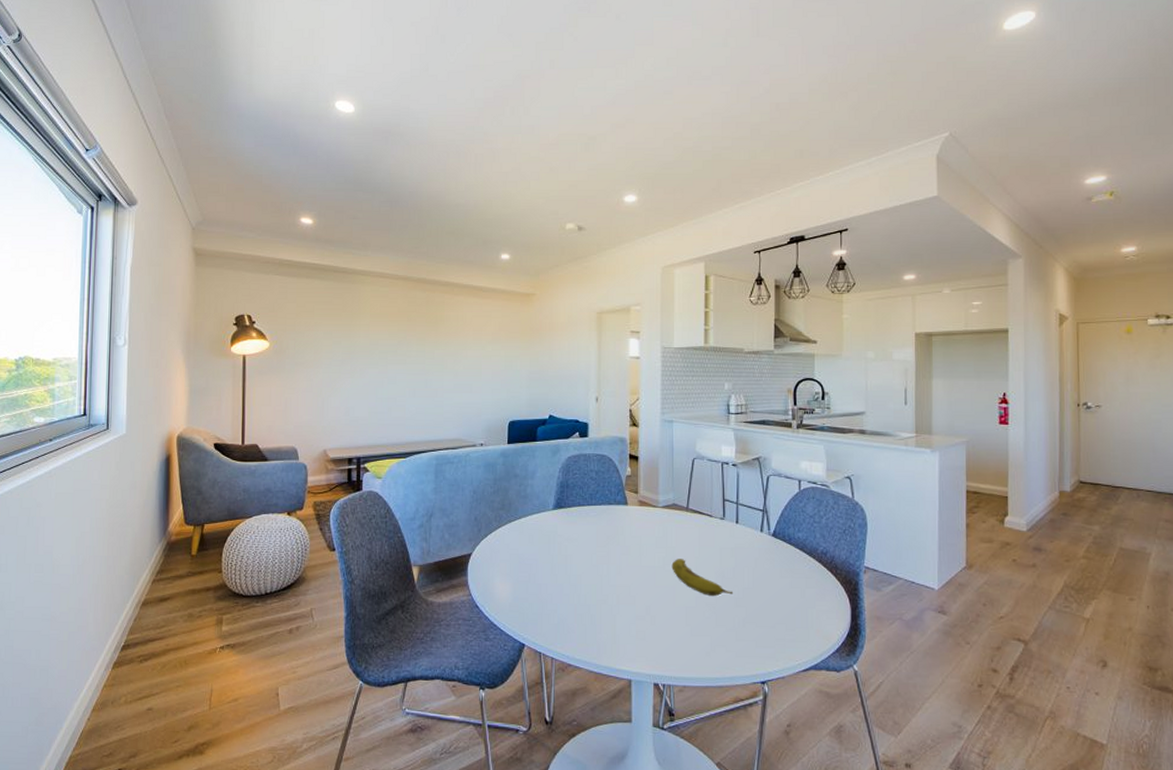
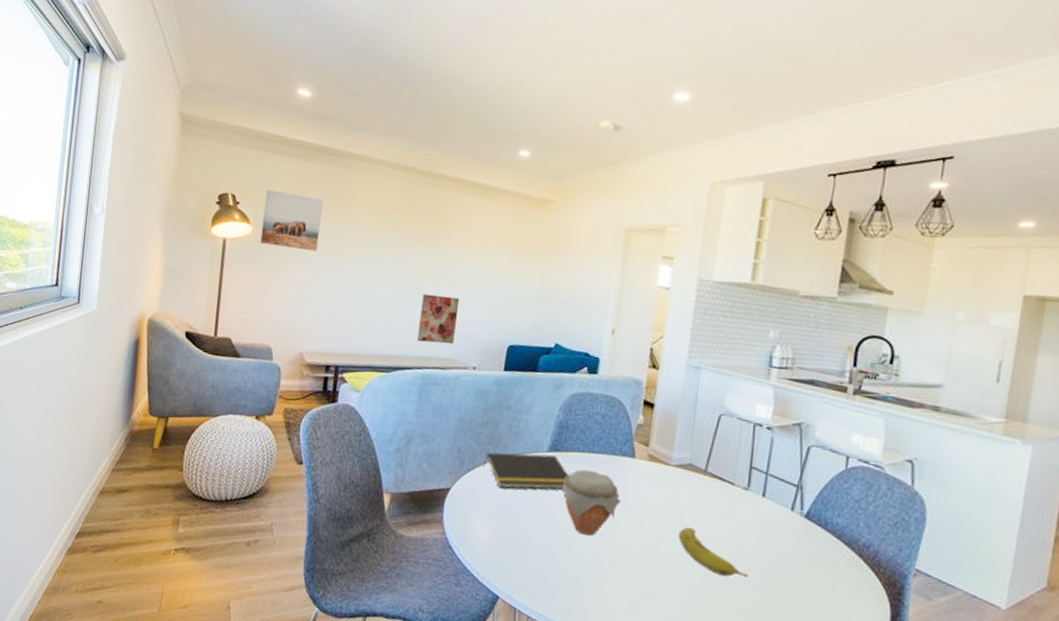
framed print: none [278,308,333,358] -> present [260,189,324,252]
wall art: none [428,385,463,428] -> present [416,293,460,345]
notepad: none [498,511,573,547] -> present [483,452,569,490]
jar: none [568,520,620,578] -> present [561,469,621,536]

